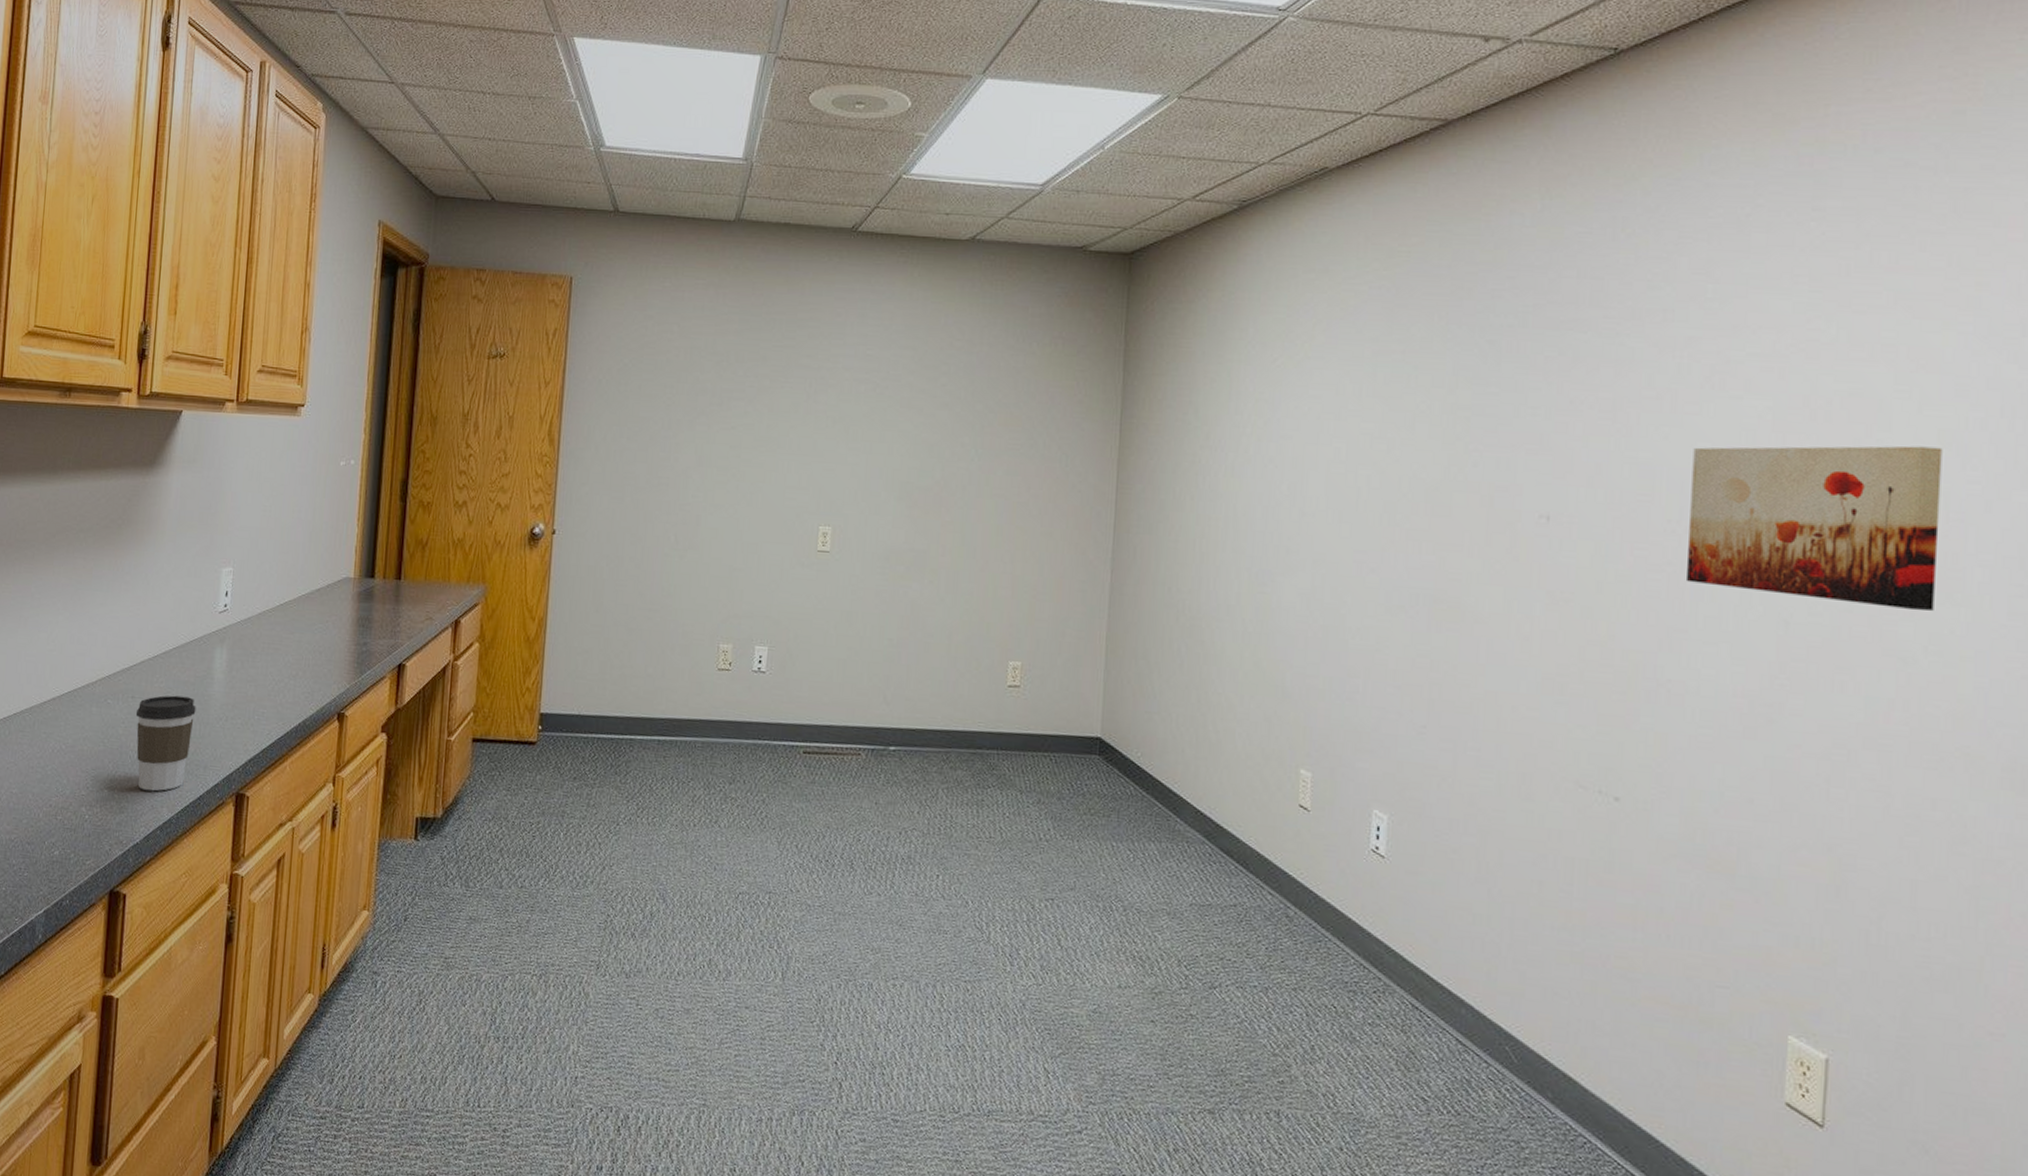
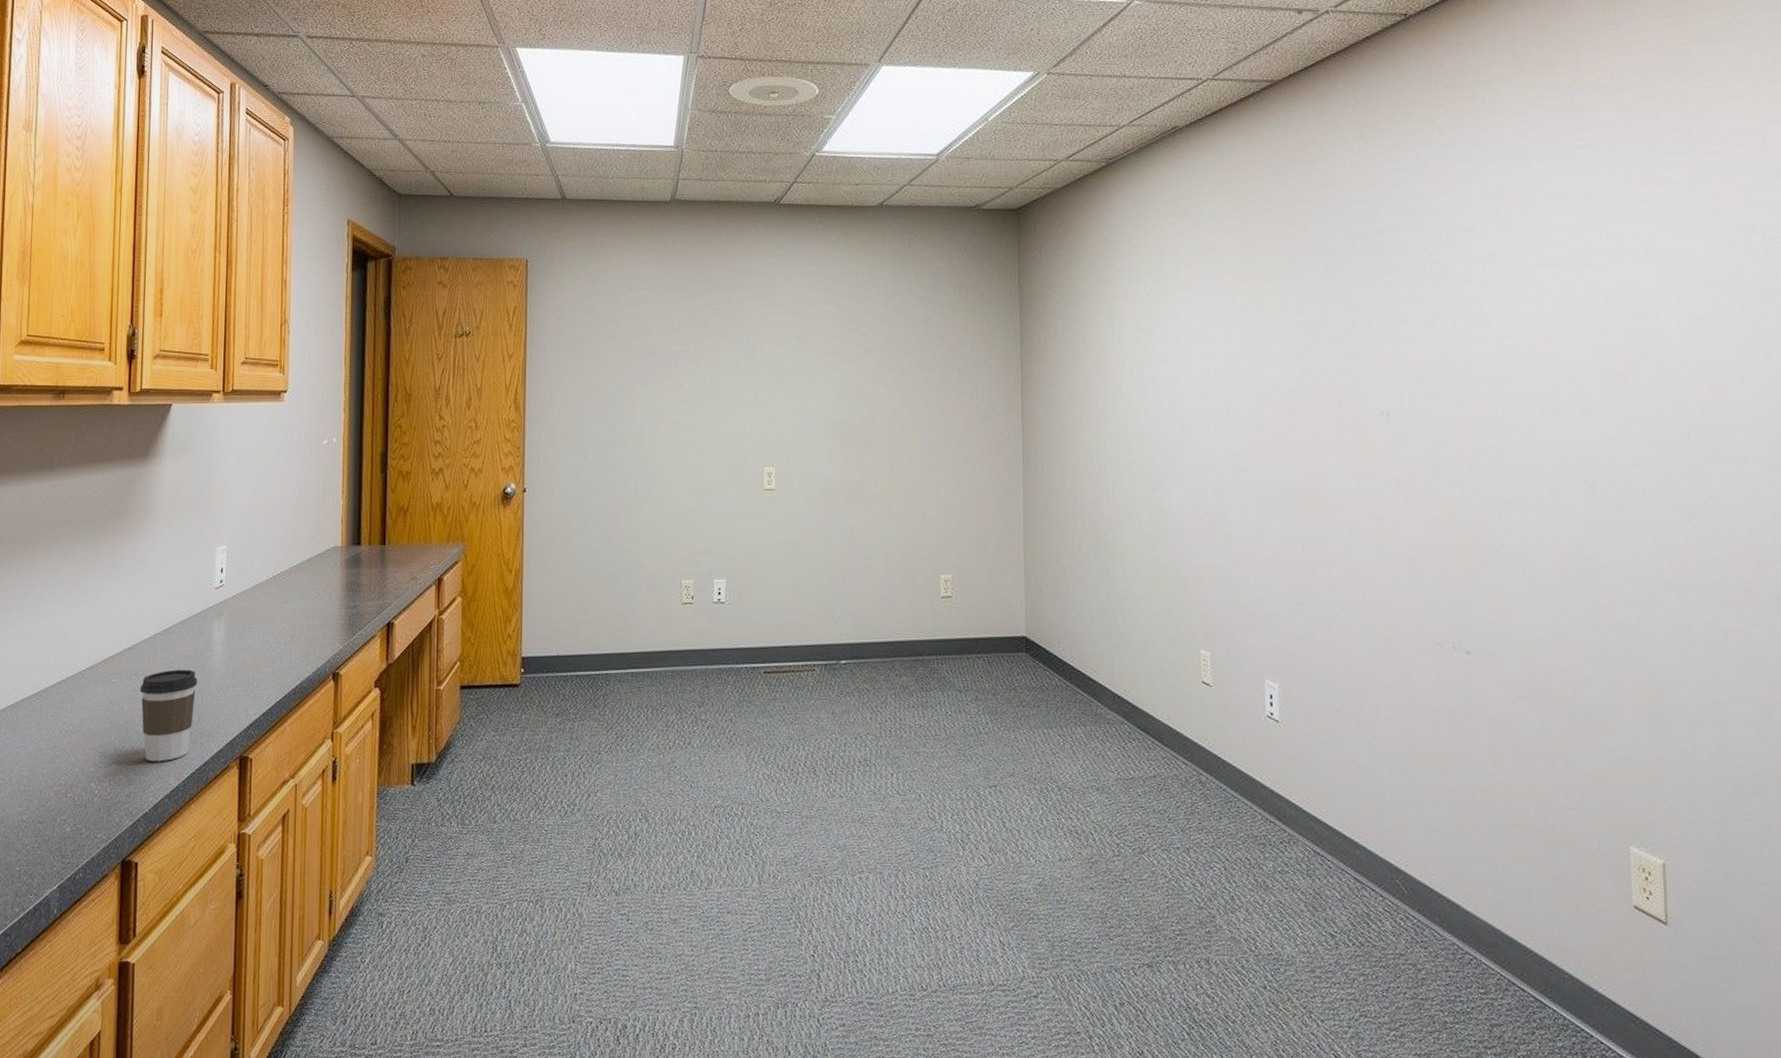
wall art: present [1685,445,1943,612] -> none [1501,331,1709,470]

